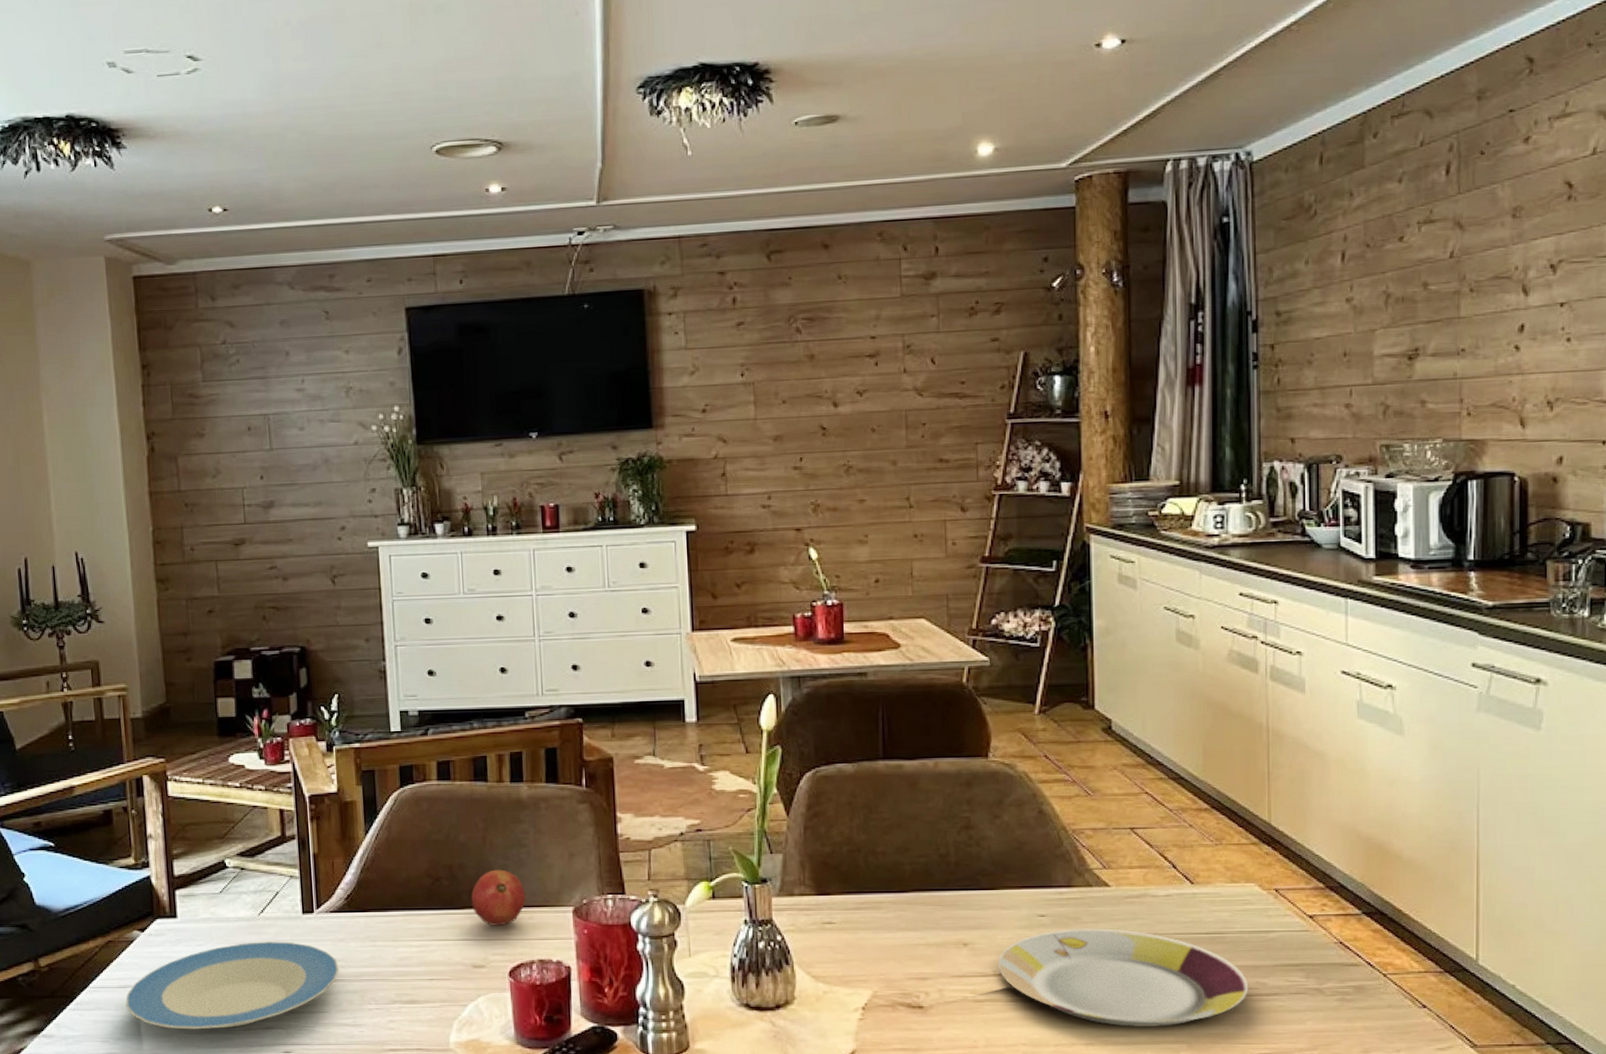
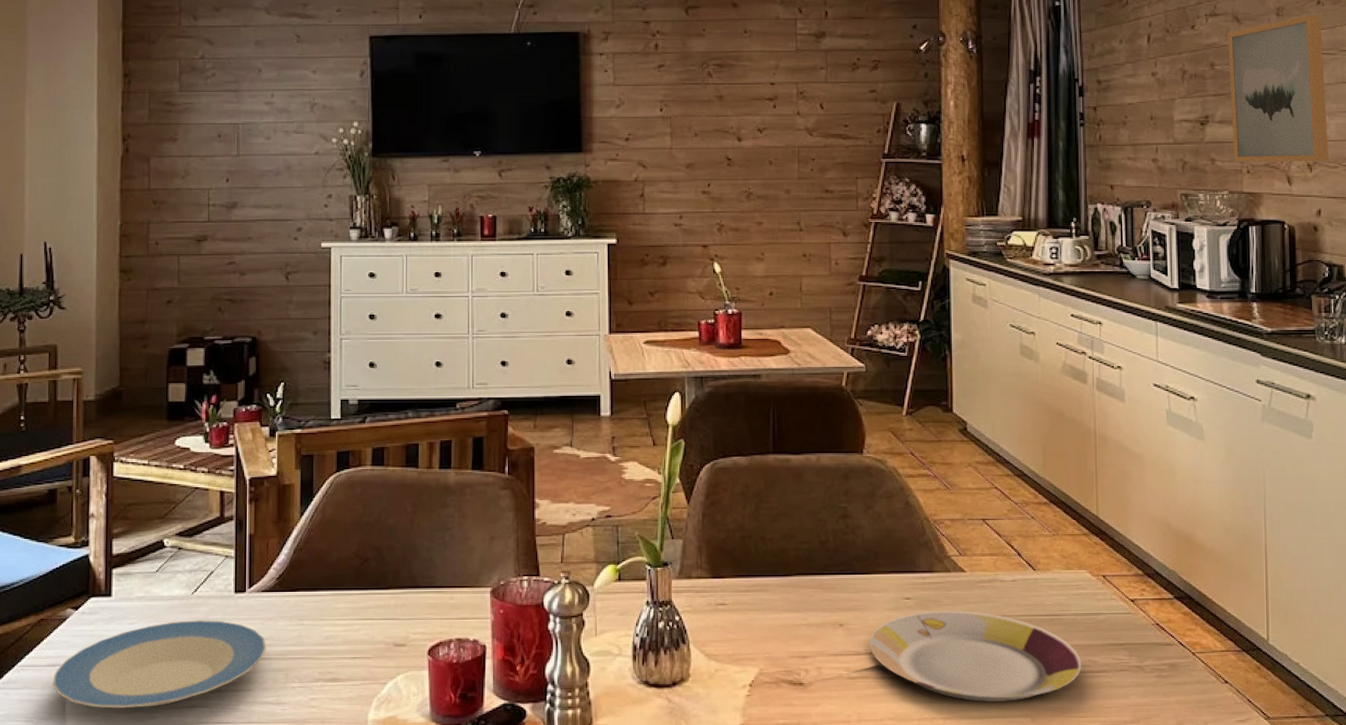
fruit: present [471,869,526,926] -> none [396,551,448,606]
wall art: none [1447,212,1576,404] -> present [1228,14,1329,163]

